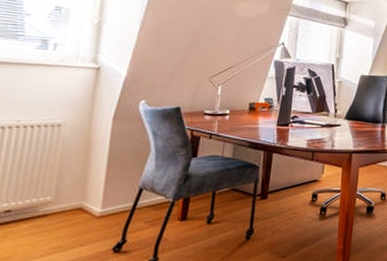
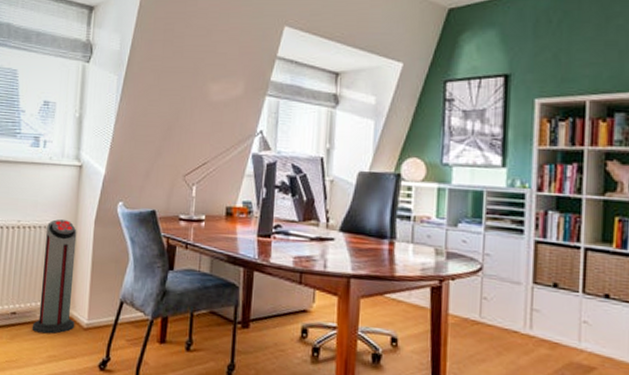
air purifier: none [31,118,92,227] -> present [32,219,77,335]

